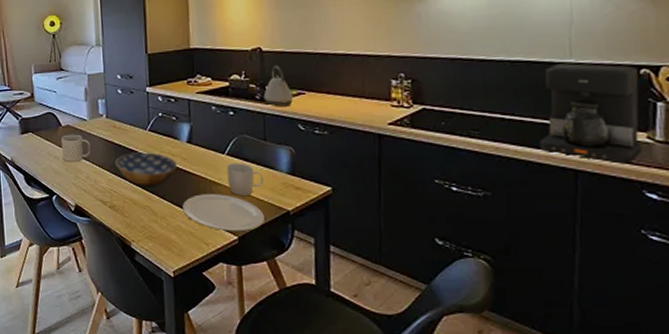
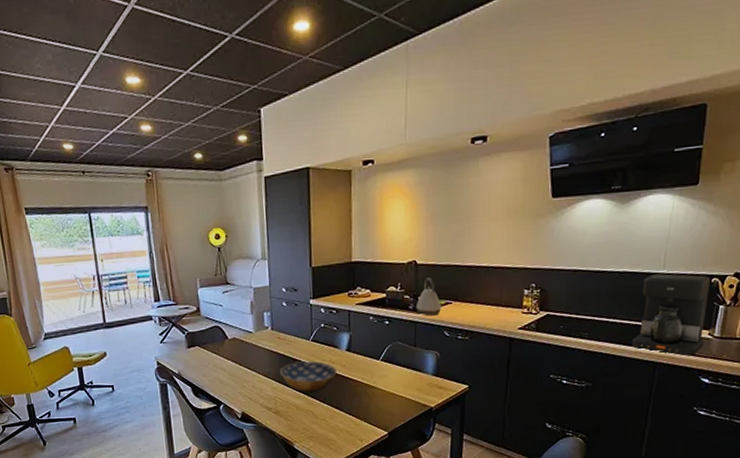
mug: present [60,134,91,162] -> none [227,346,256,373]
plate: present [182,194,265,232] -> none [341,396,411,428]
mug: present [227,163,263,197] -> none [381,367,412,397]

